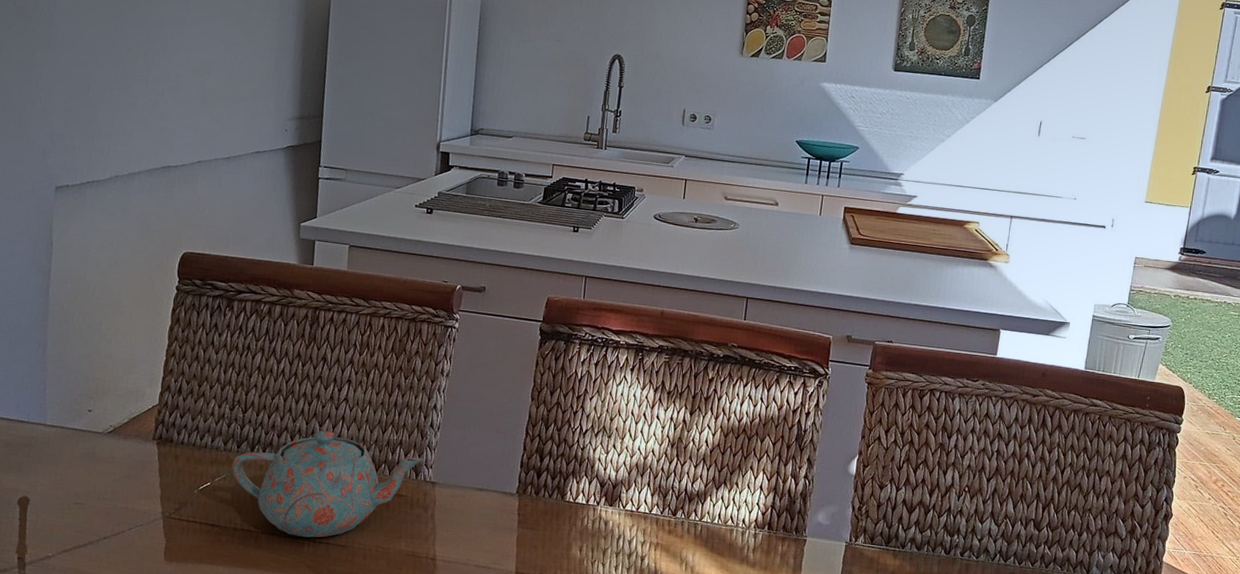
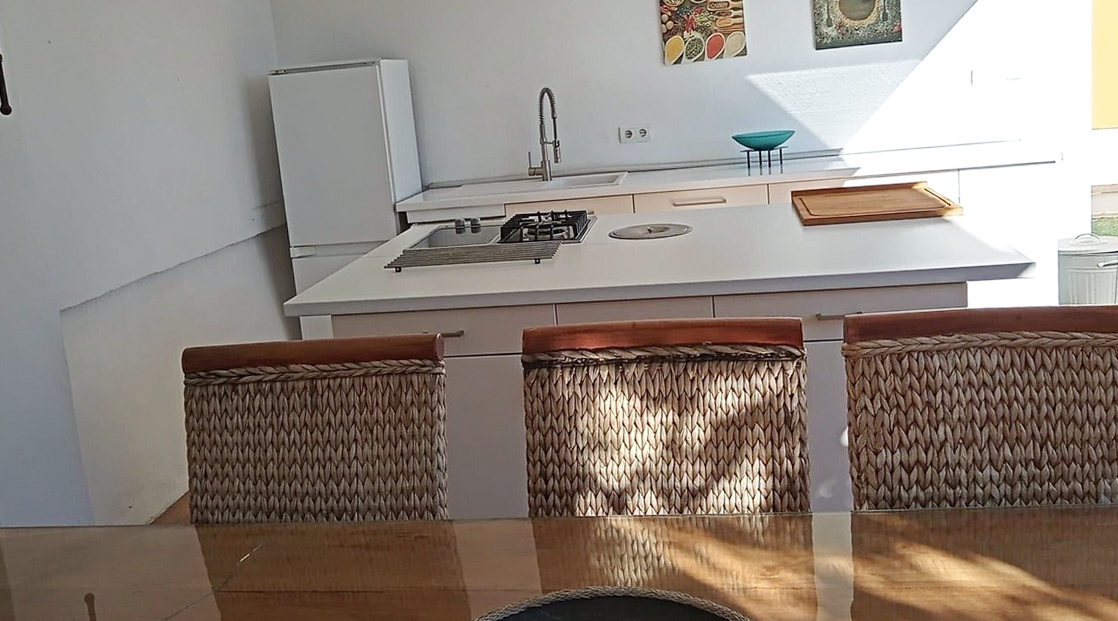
teapot: present [232,430,424,538] -> none [265,489,438,590]

